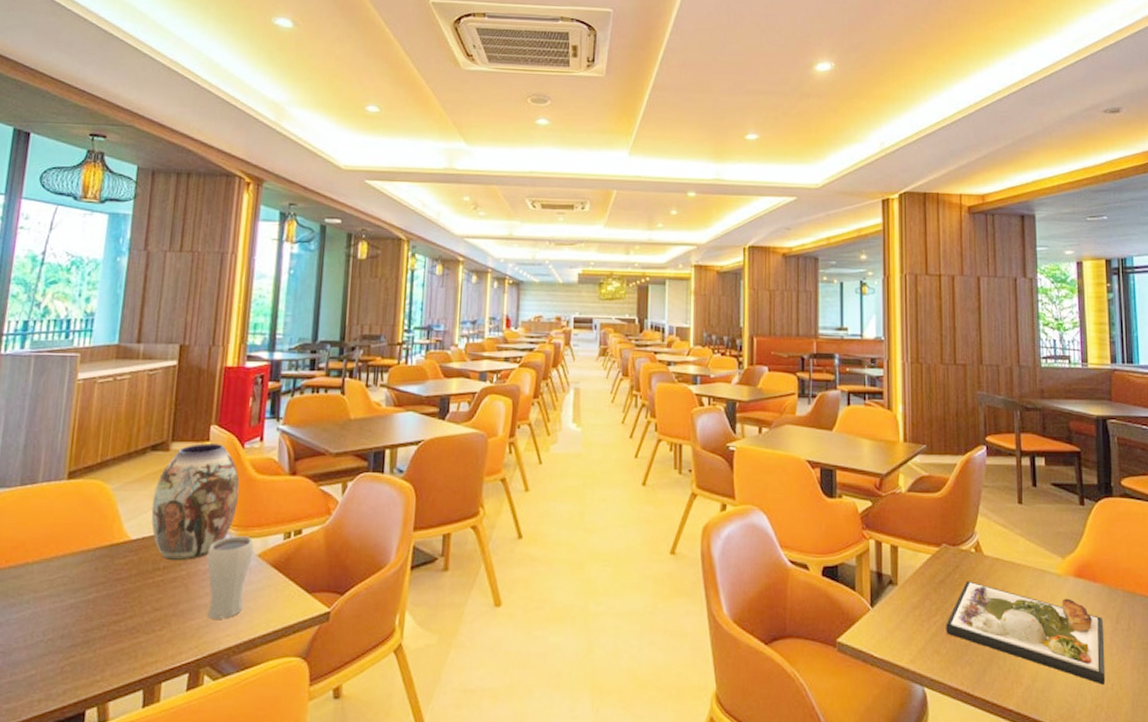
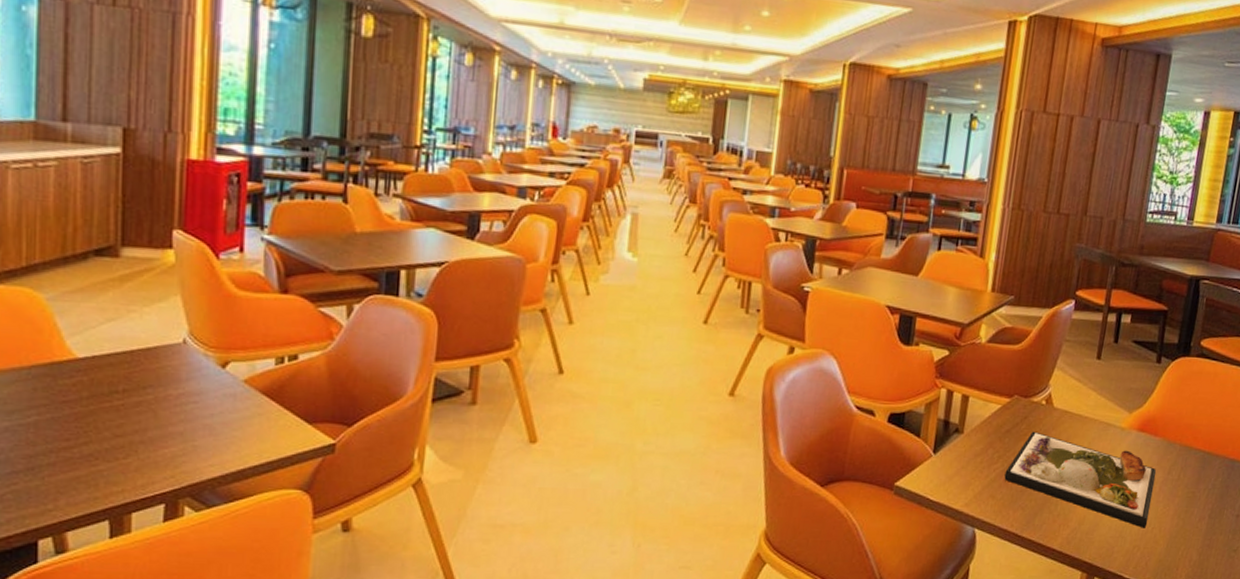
vase: present [151,443,240,560] -> none [101,250,216,383]
drinking glass: present [207,536,254,619] -> none [179,358,238,448]

